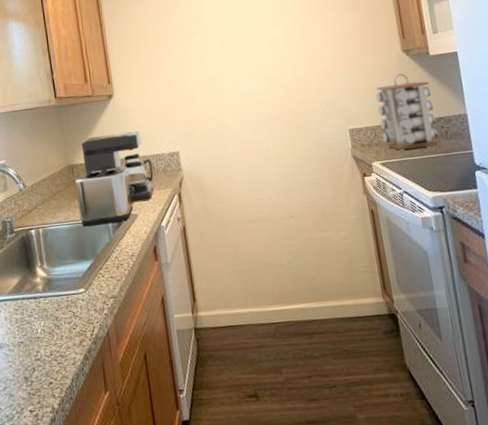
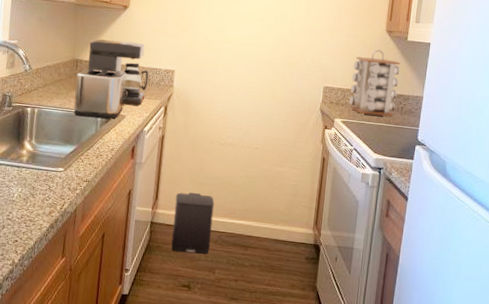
pedal bin: none [215,283,269,358] -> present [171,192,215,254]

